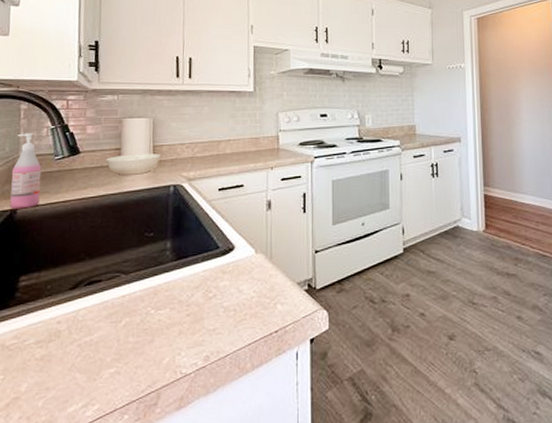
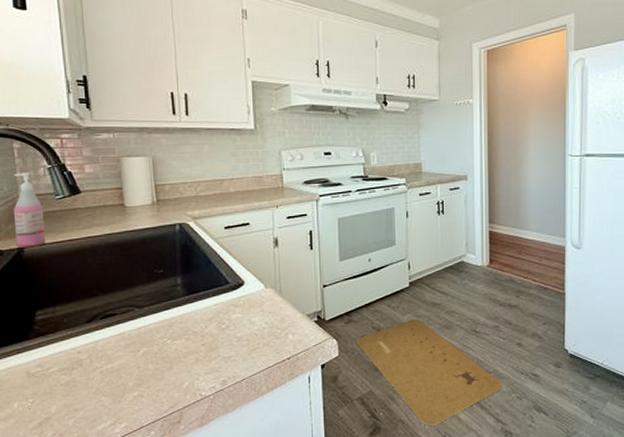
bowl: present [106,154,161,176] -> none [108,193,164,215]
doormat: none [348,289,503,412] -> present [357,319,502,426]

